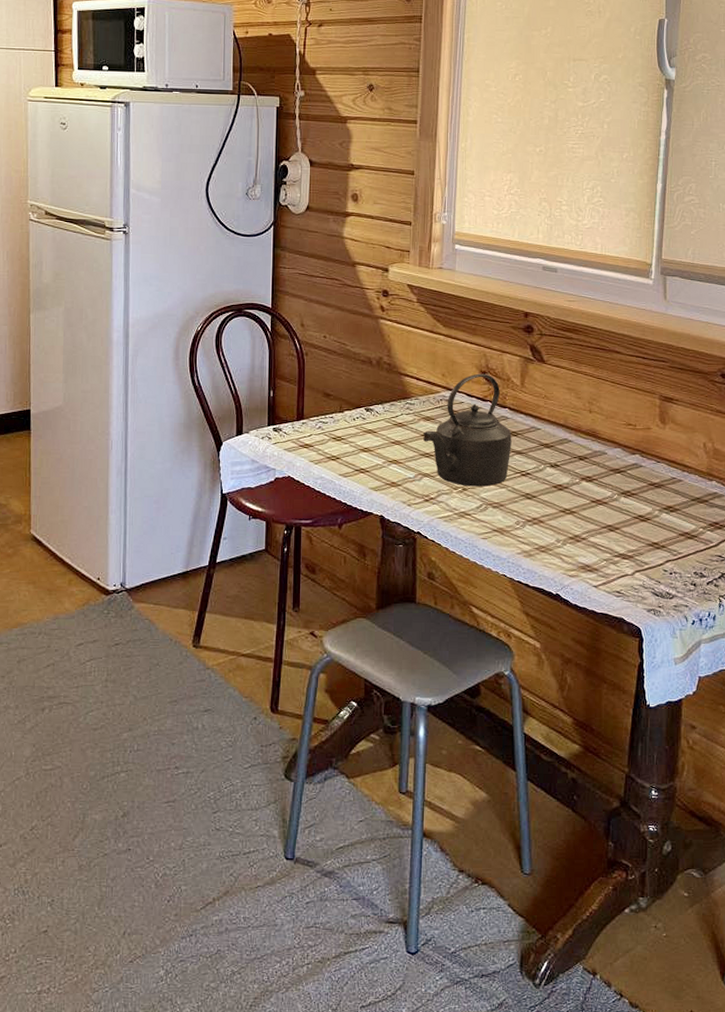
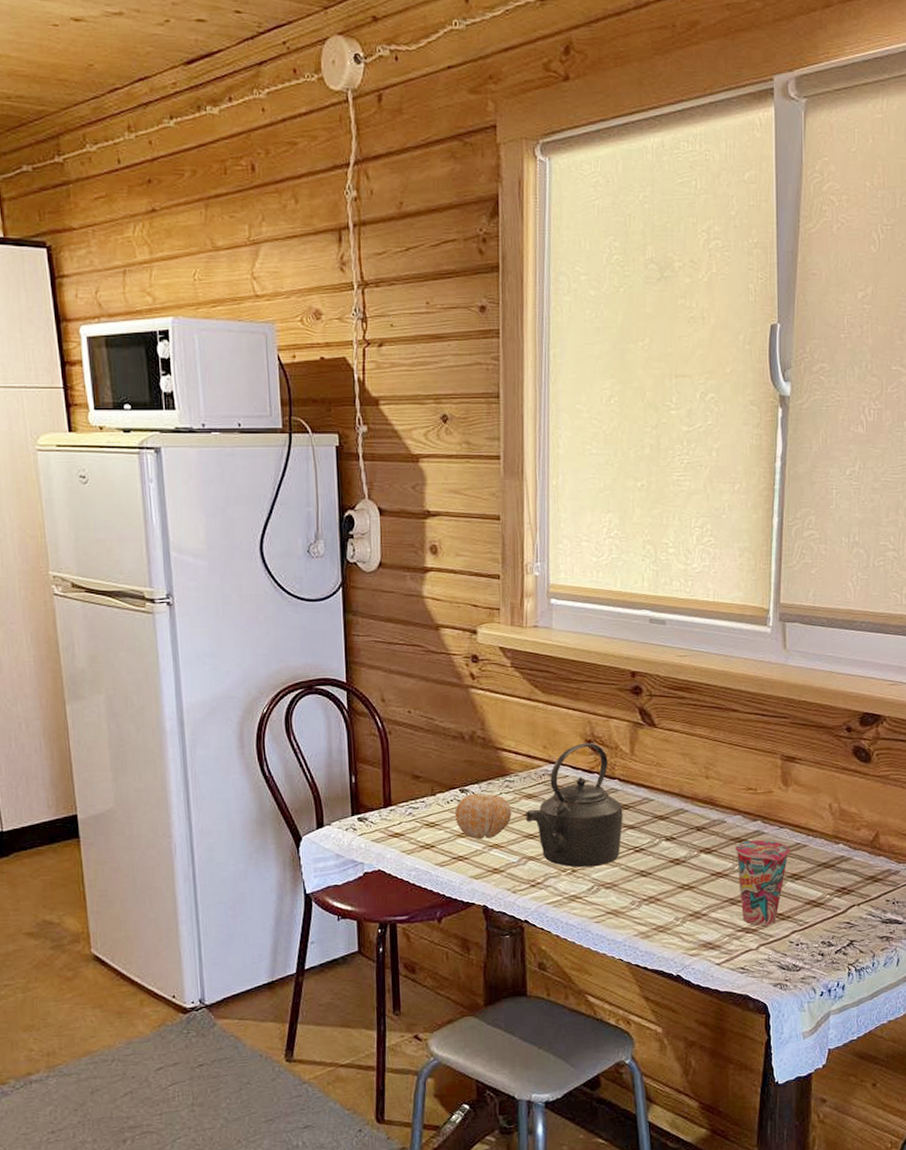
fruit: none [360,413,411,454] -> present [455,793,512,839]
cup: none [615,472,667,553] -> present [736,839,791,926]

